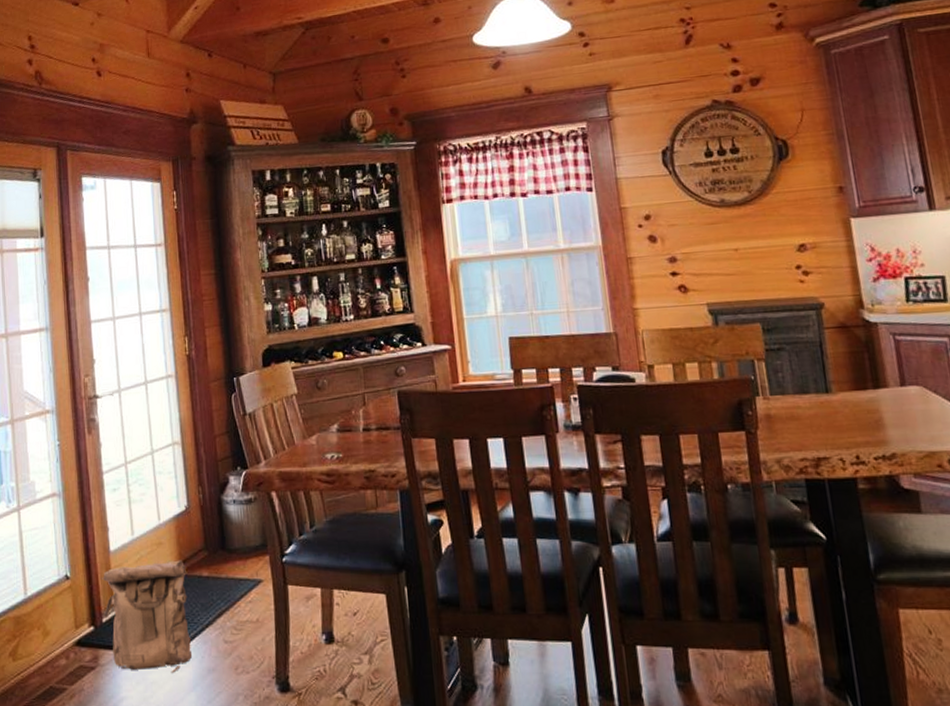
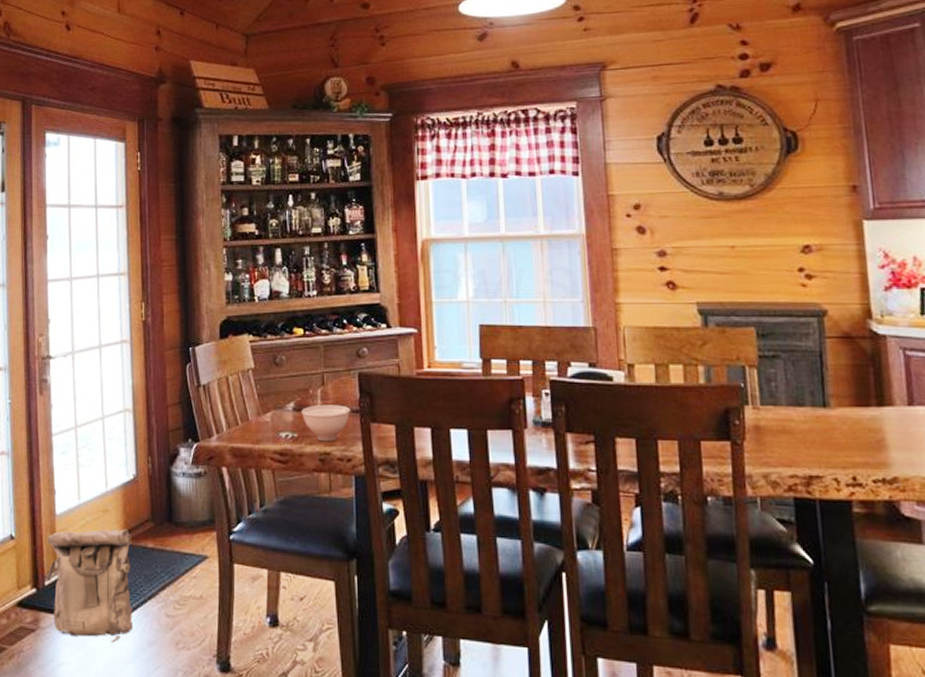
bowl: none [345,423,392,460] -> present [301,404,351,442]

